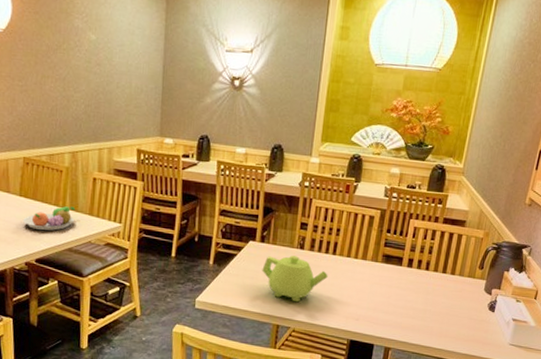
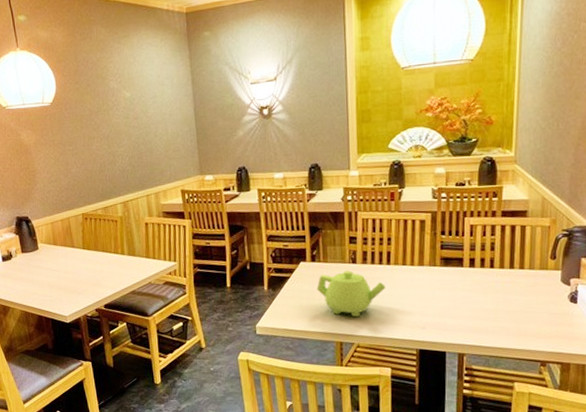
fruit bowl: present [22,206,76,231] -> none [88,251,134,278]

